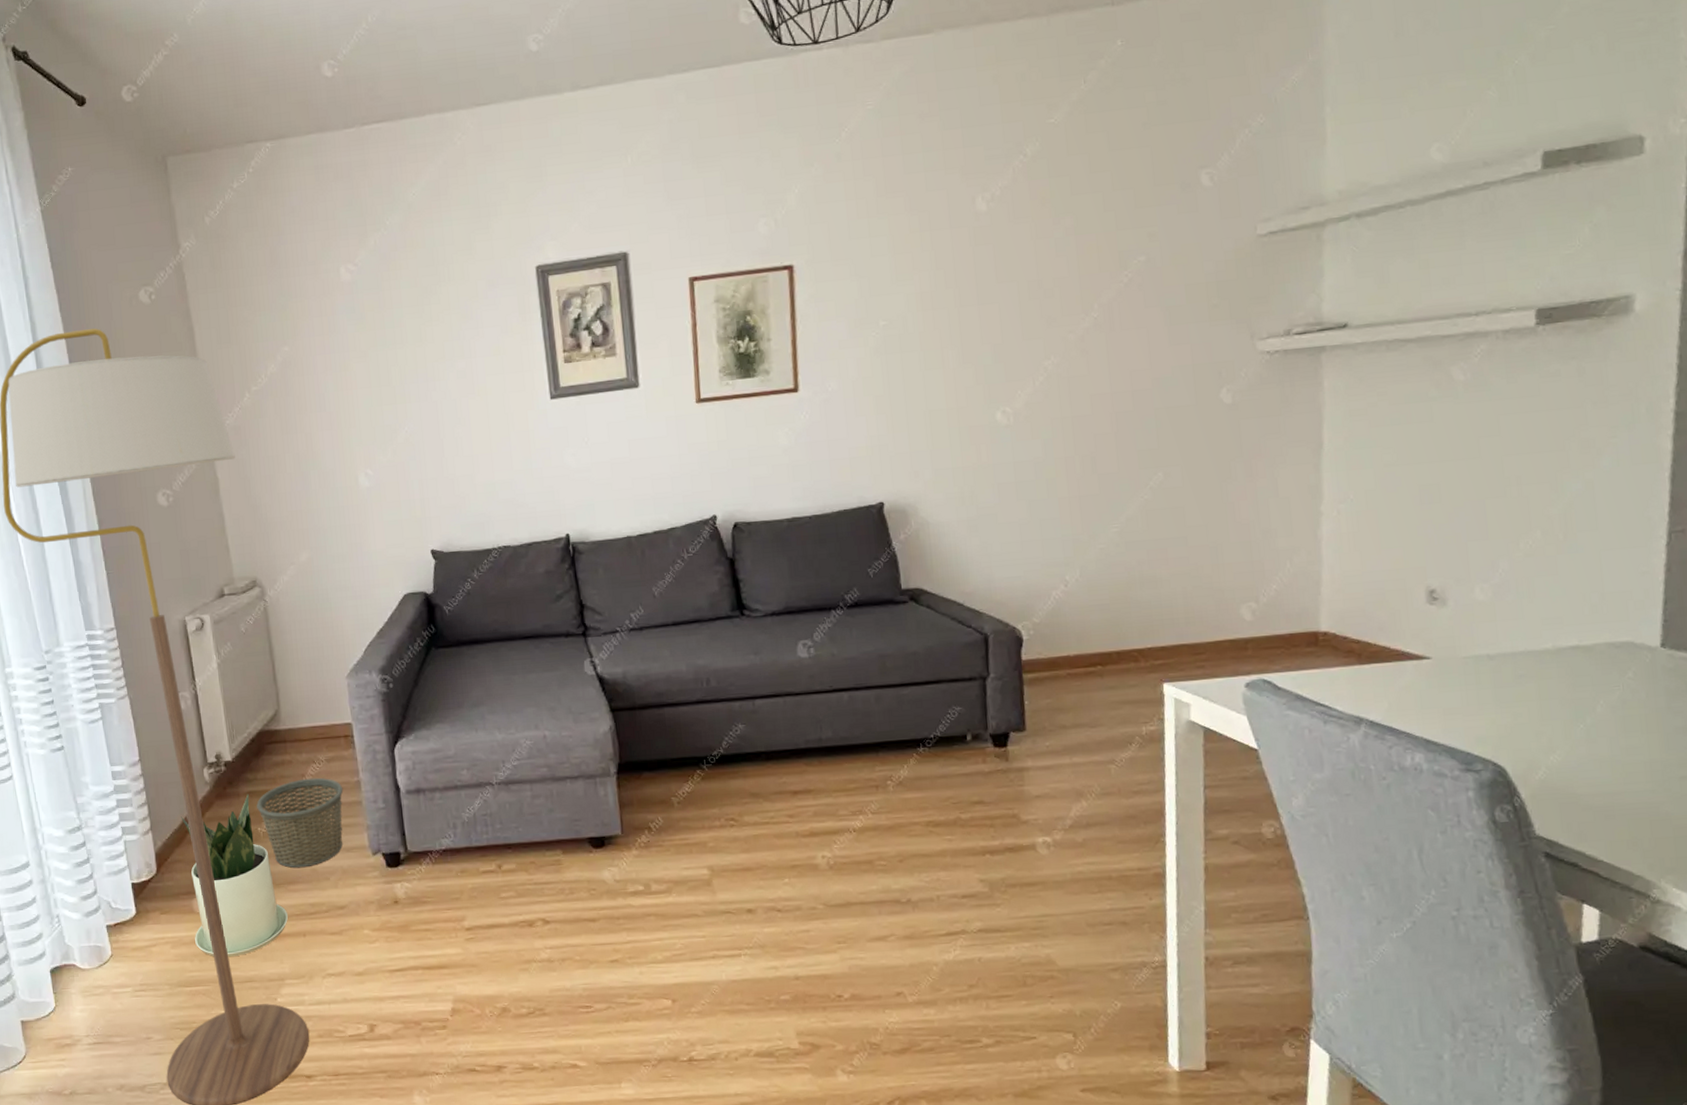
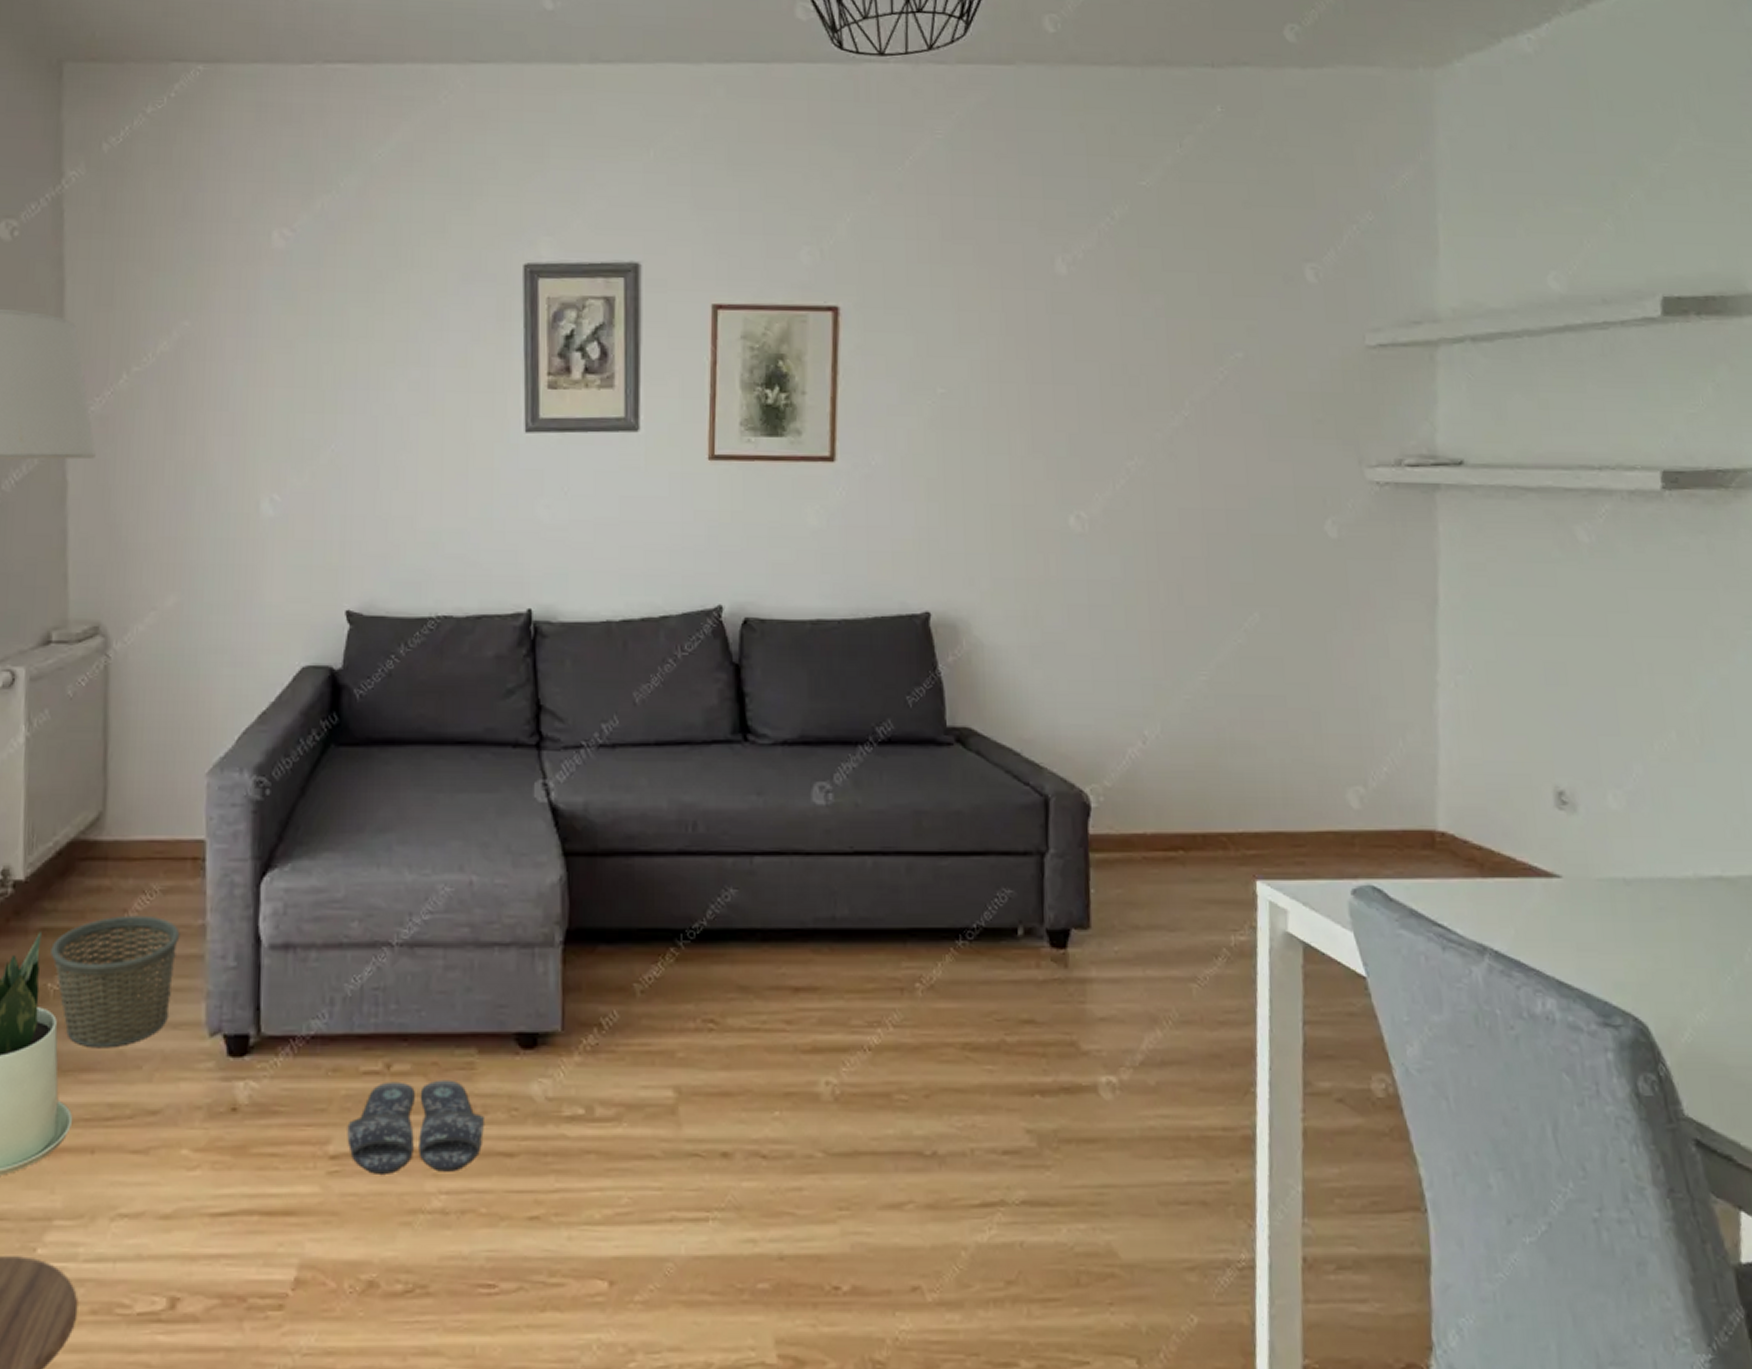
slippers: none [475,872,572,939] -> present [347,1079,484,1174]

